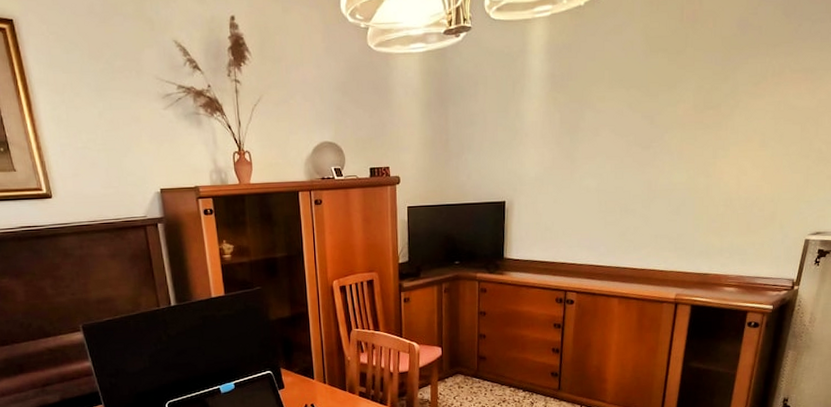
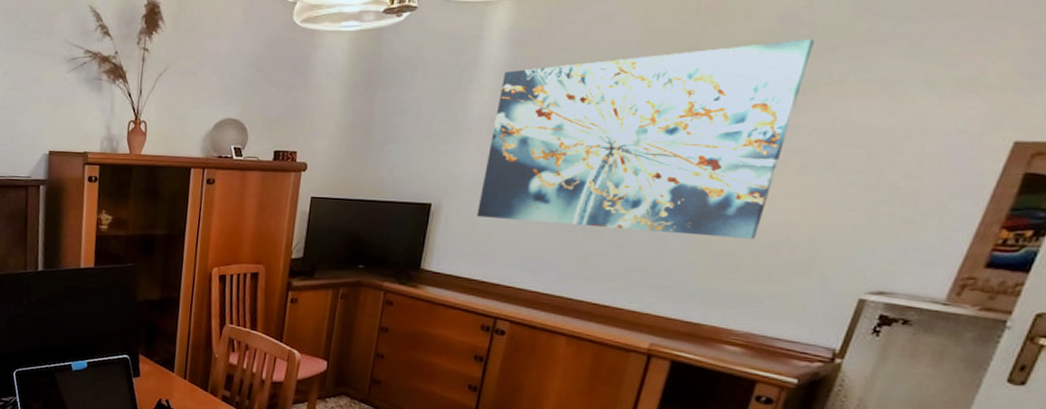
wall art: none [541,40,761,208] -> present [477,39,814,239]

